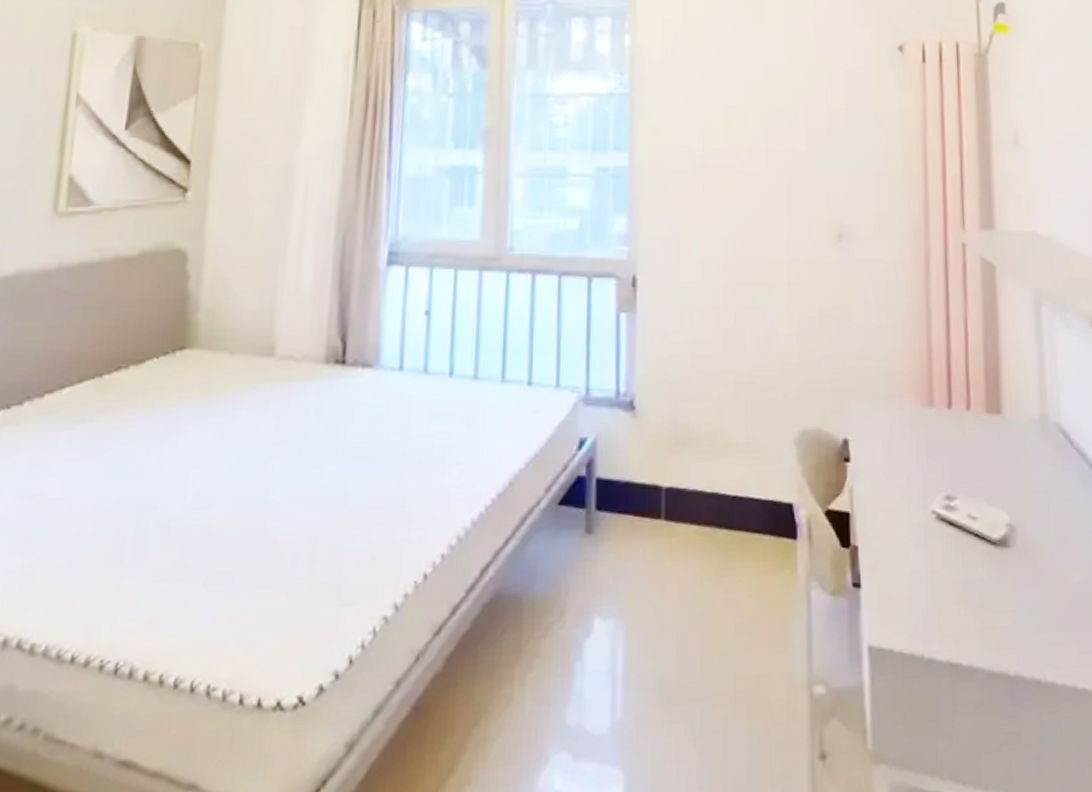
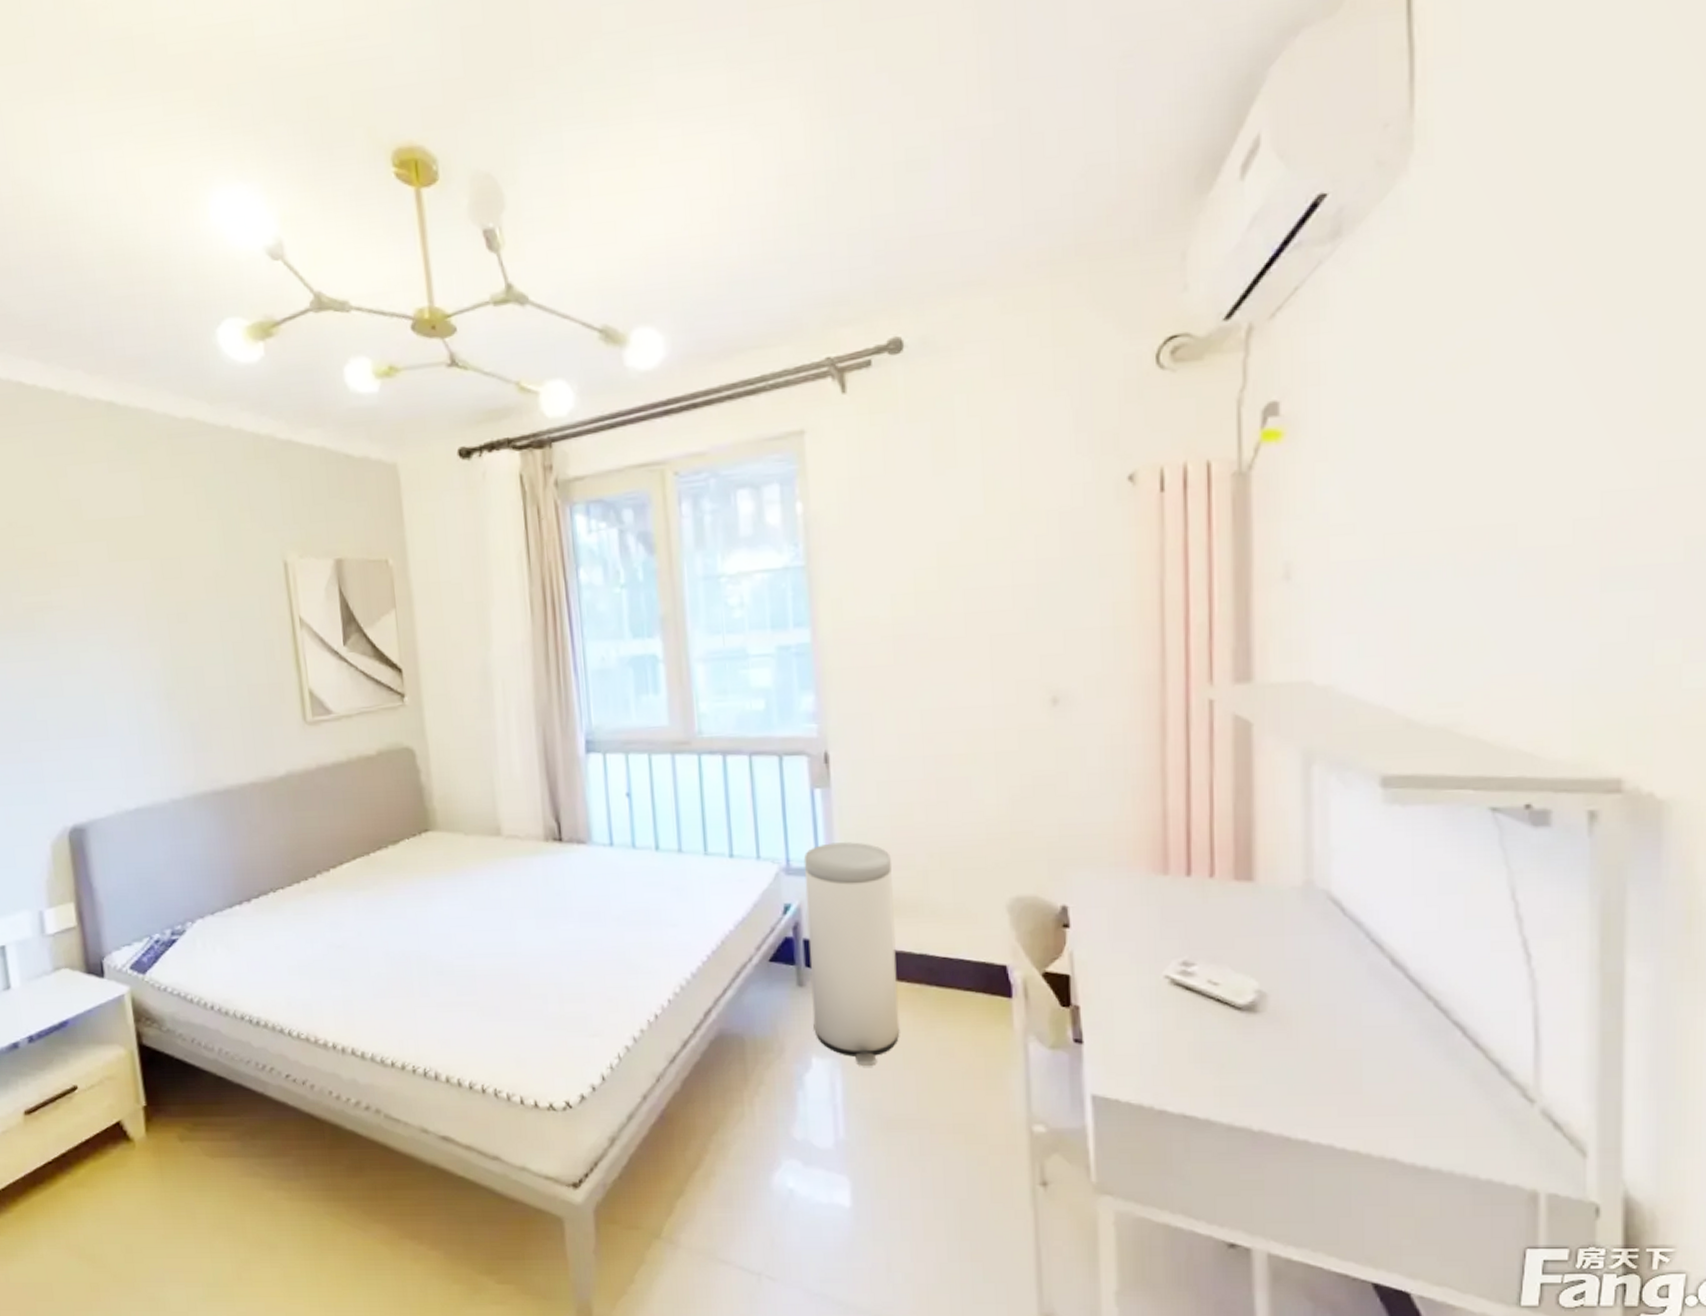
pedal bin: none [599,370,689,626] -> present [803,842,900,1066]

